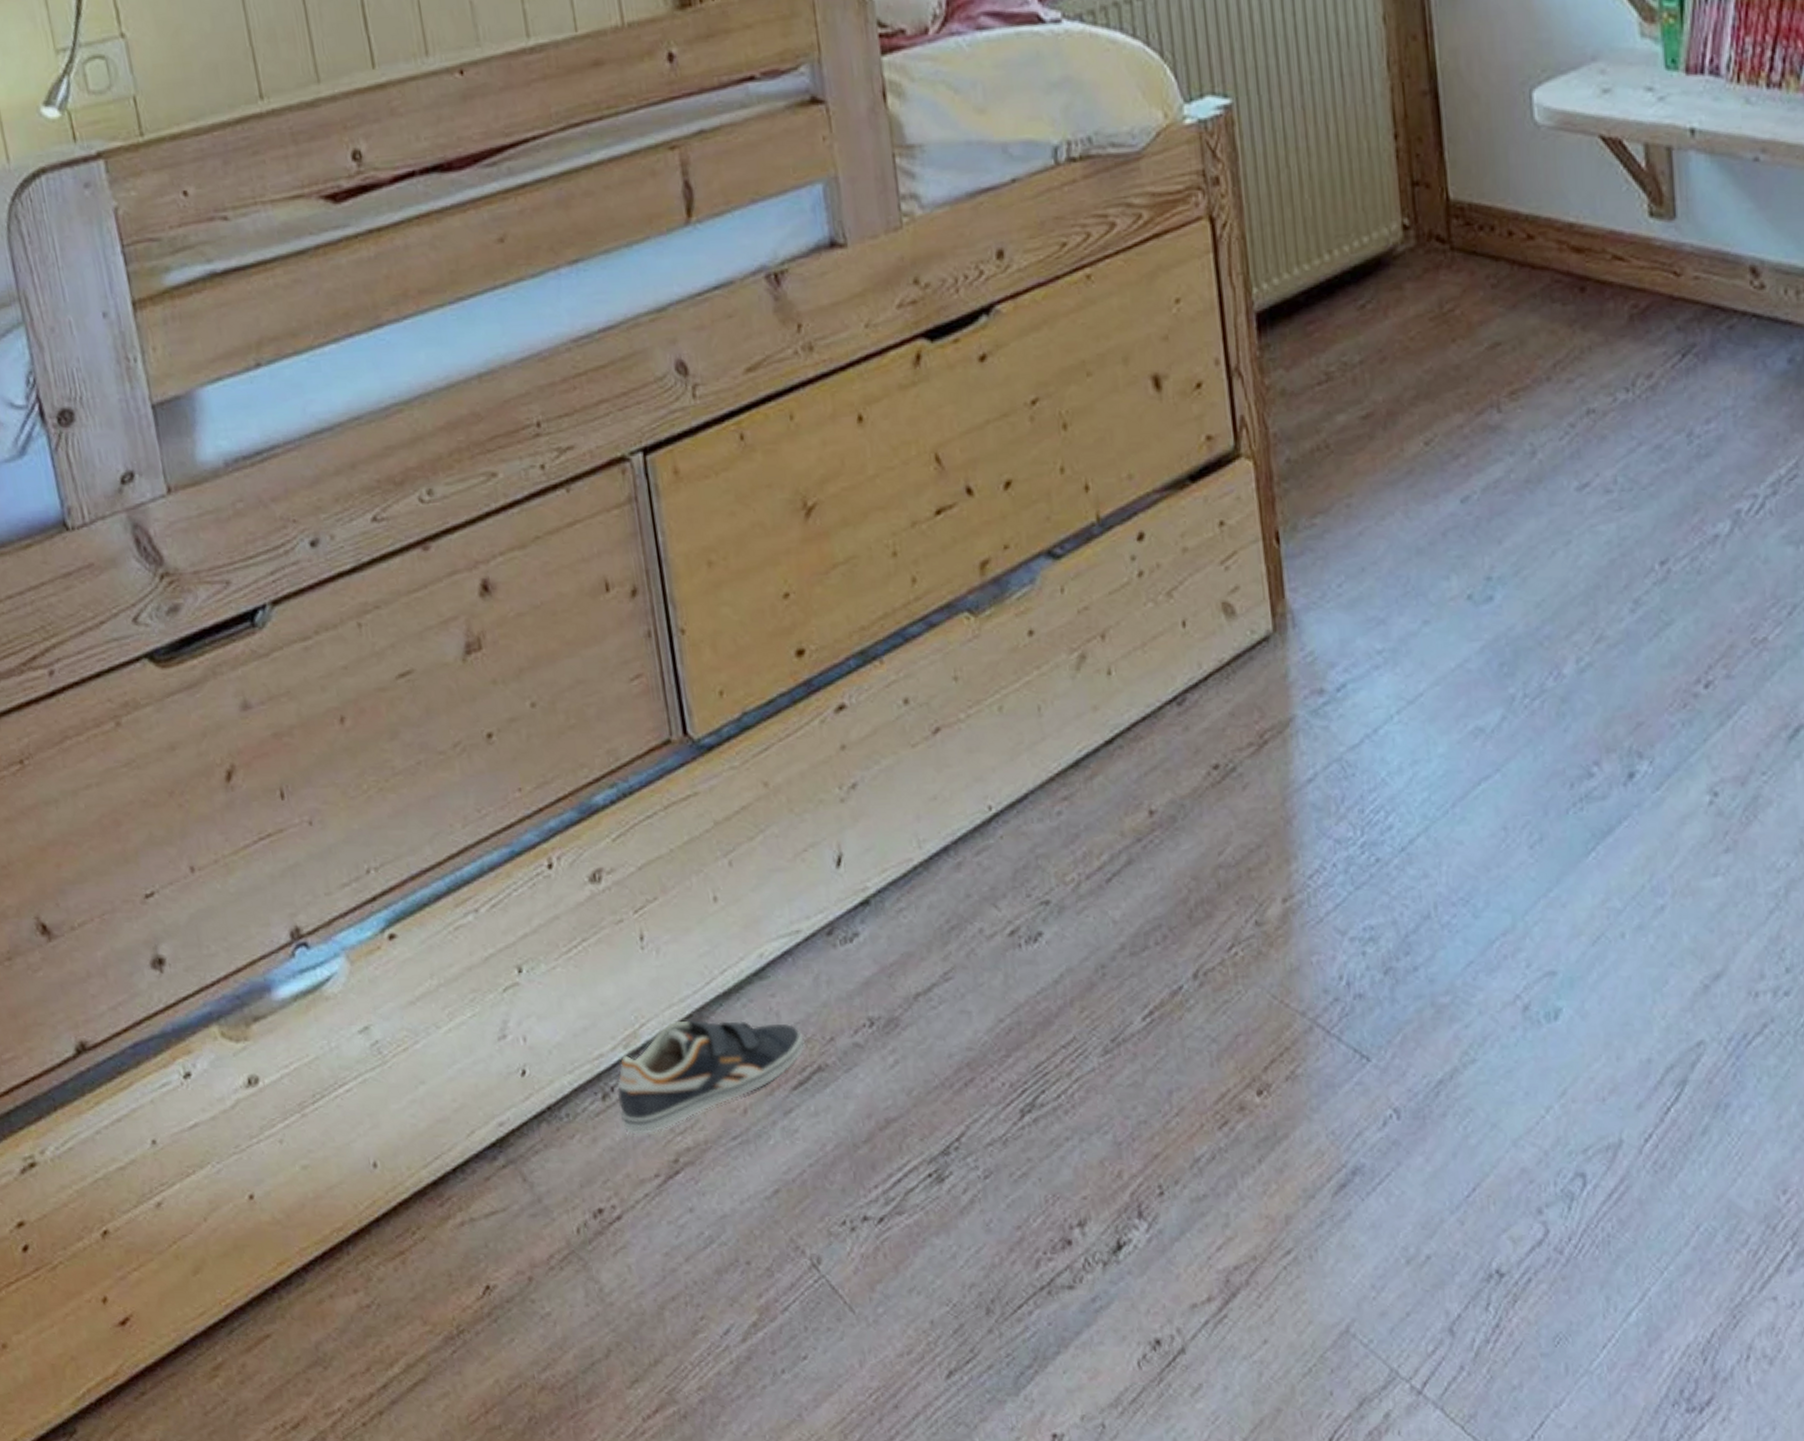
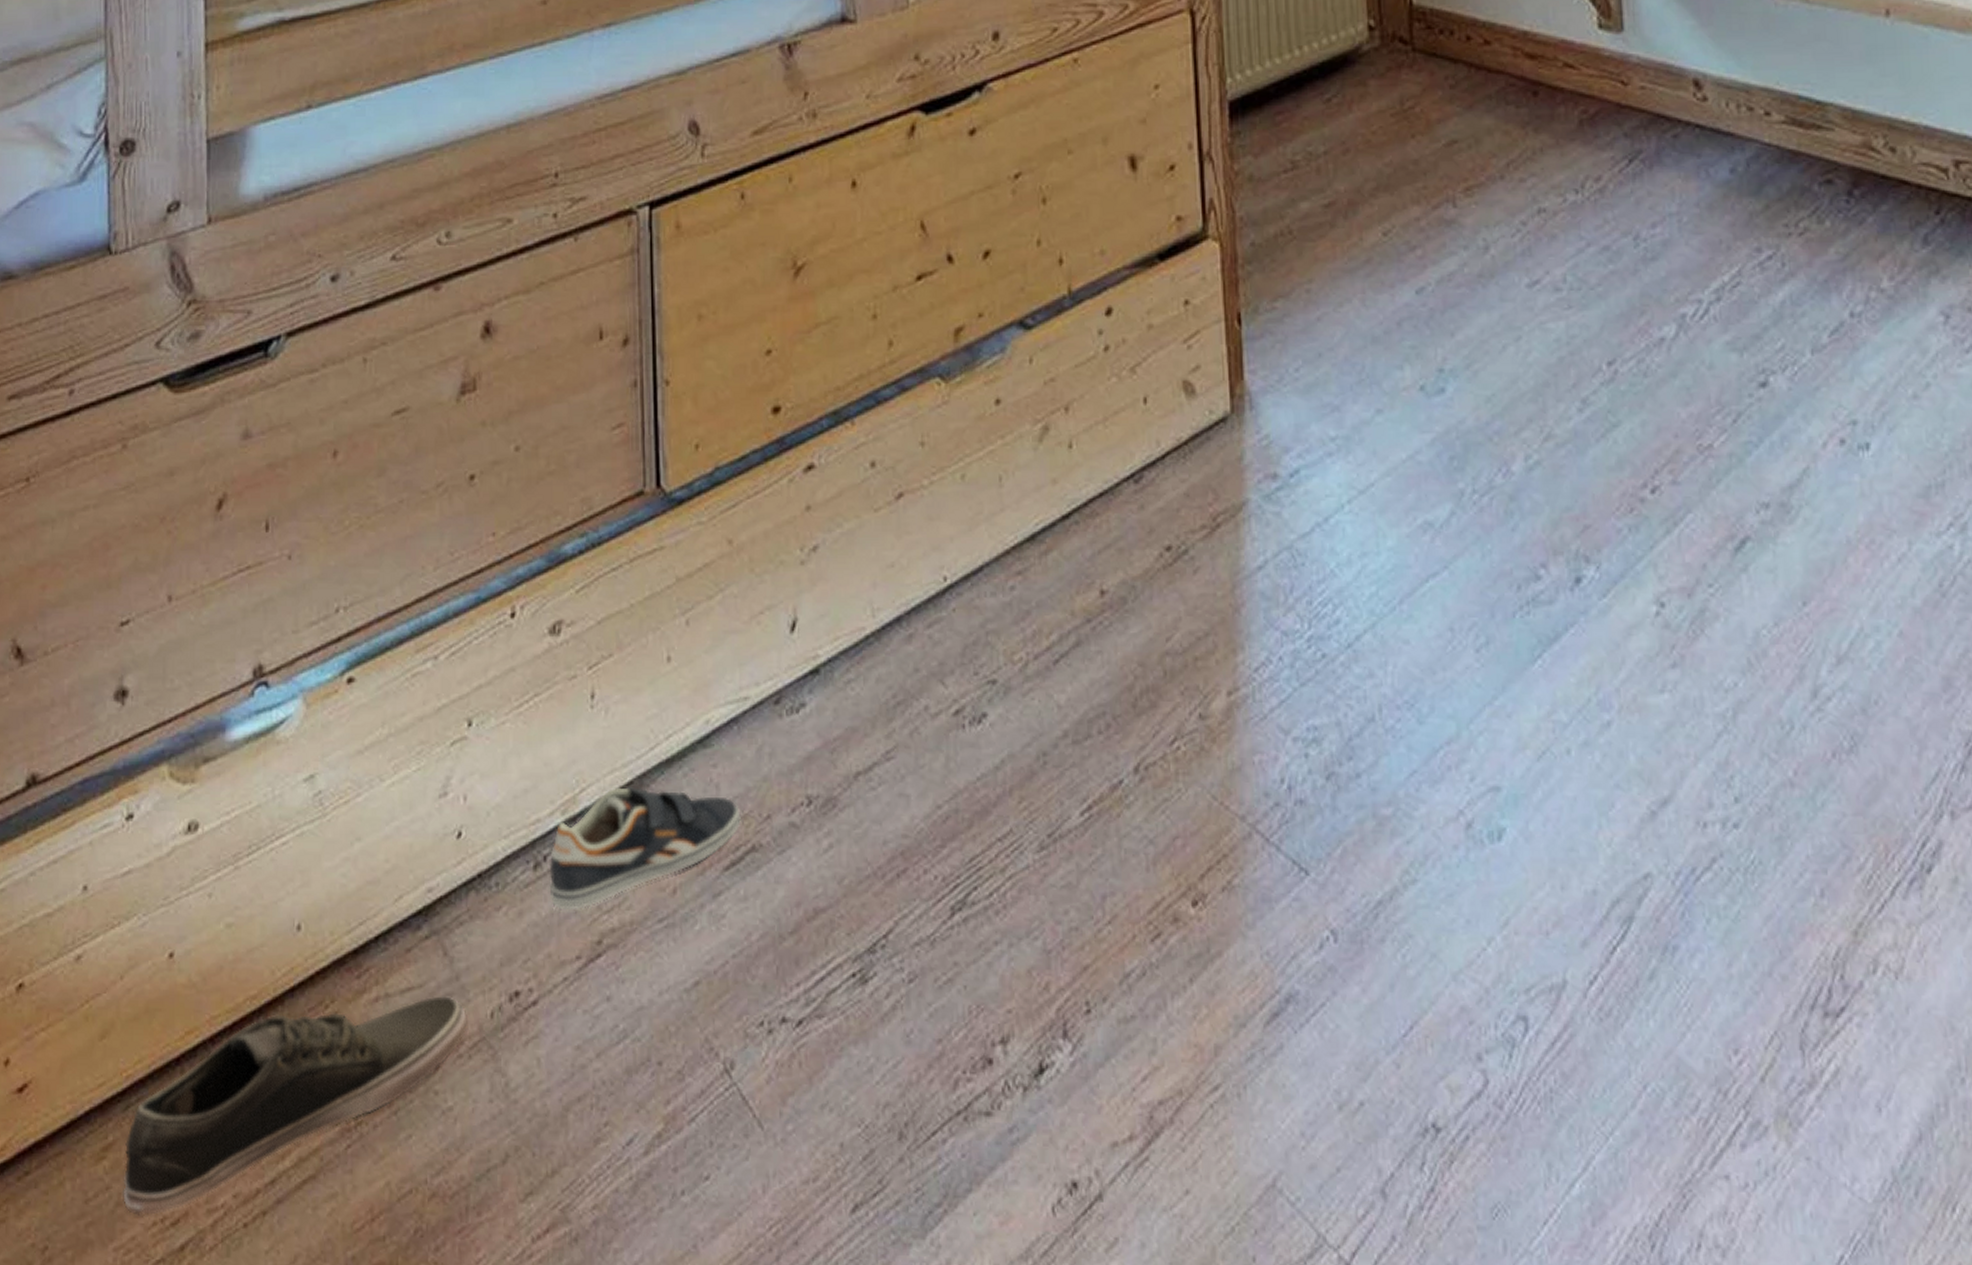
shoe: none [234,1217,556,1423] -> present [123,996,467,1216]

